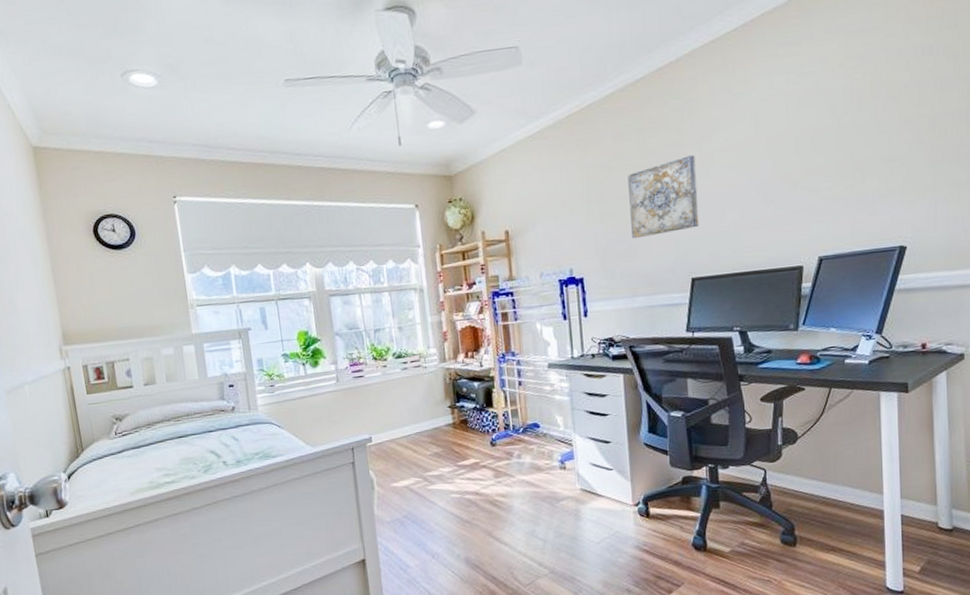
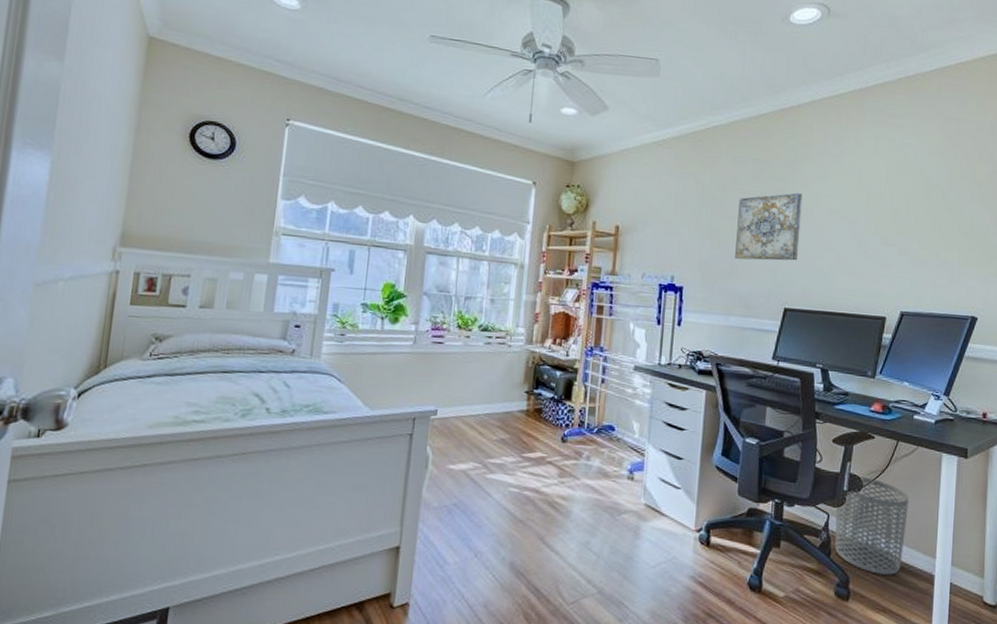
waste bin: none [771,428,849,518] -> present [834,476,909,575]

